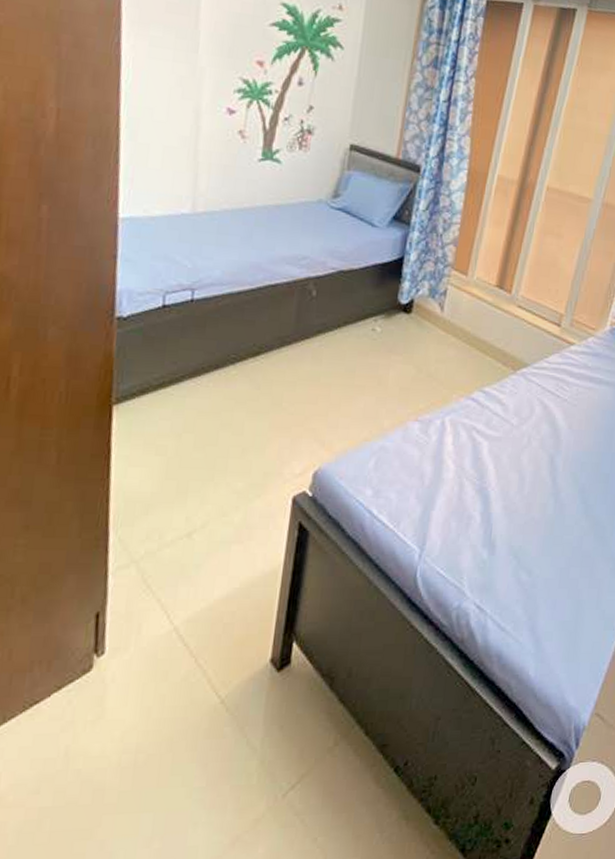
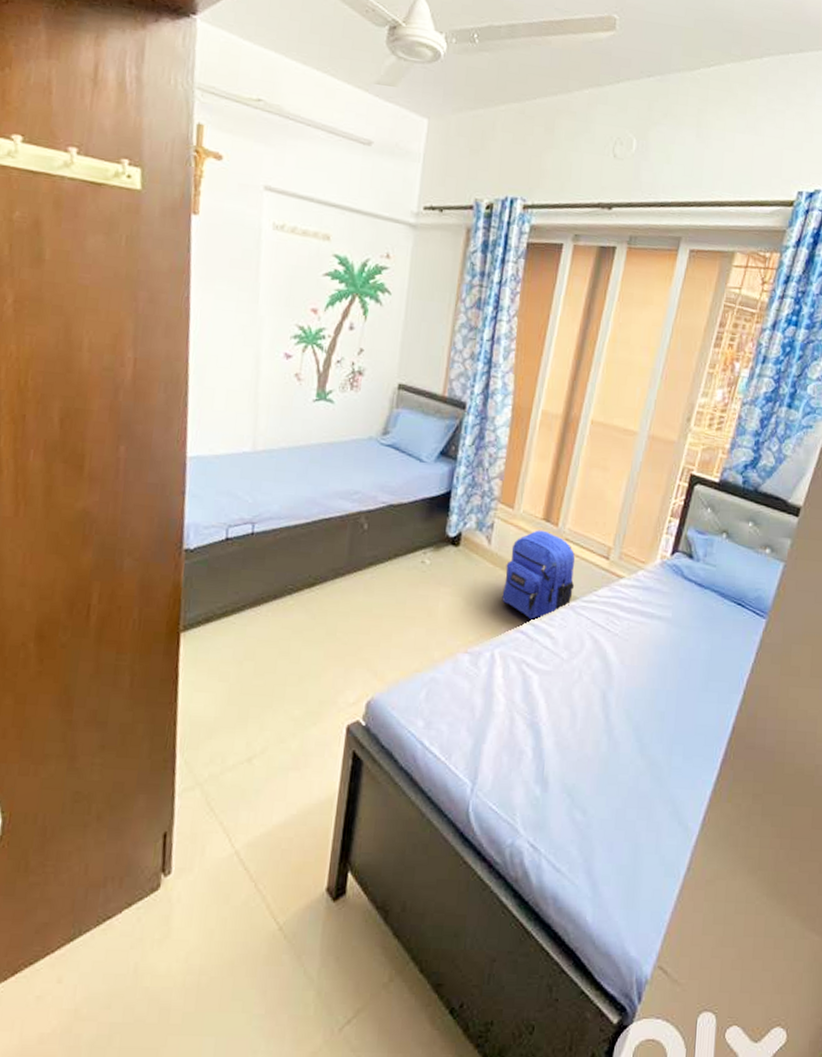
backpack: none [453,297,528,387] -> present [502,530,576,620]

